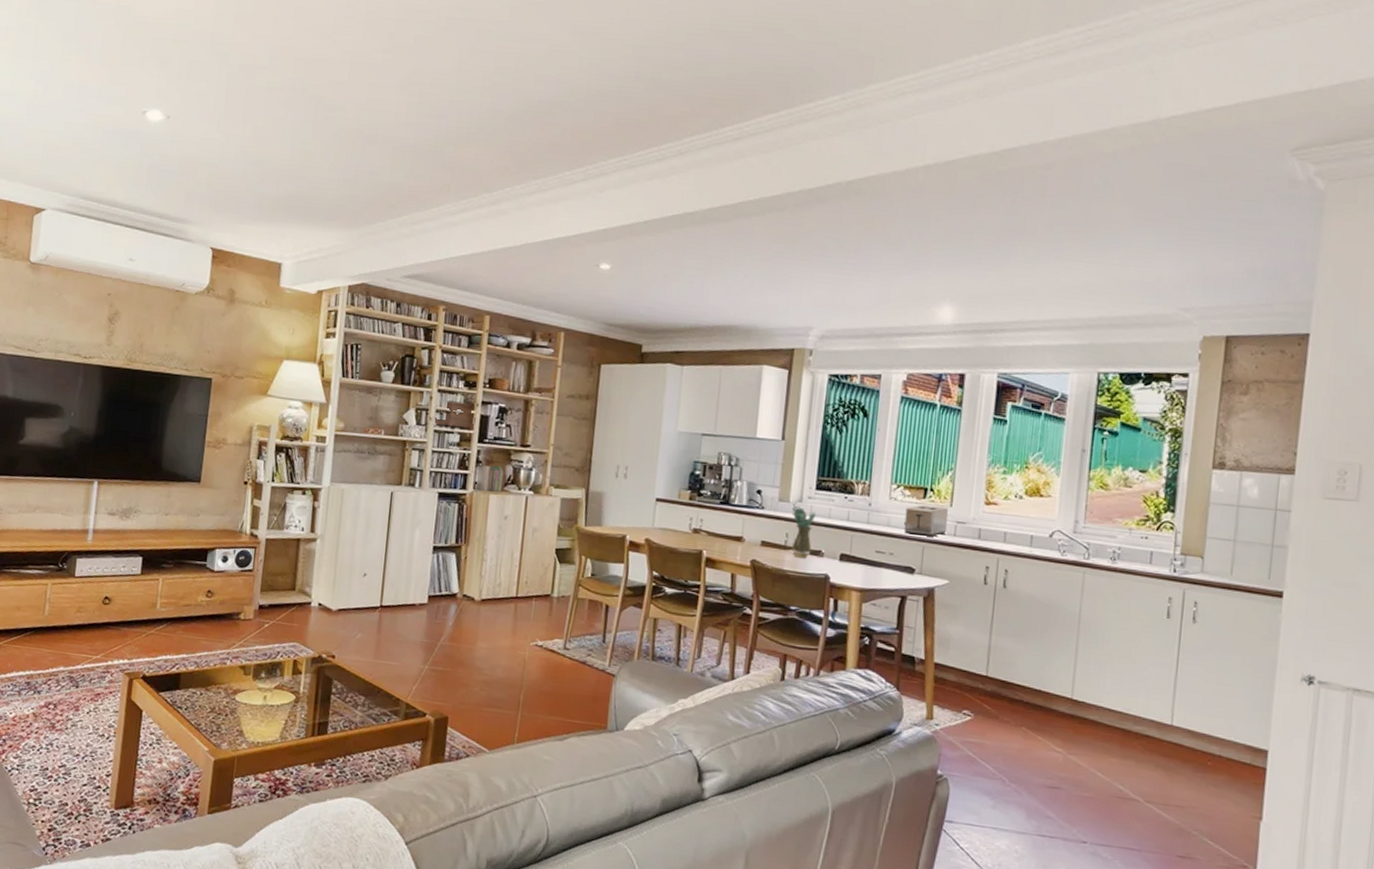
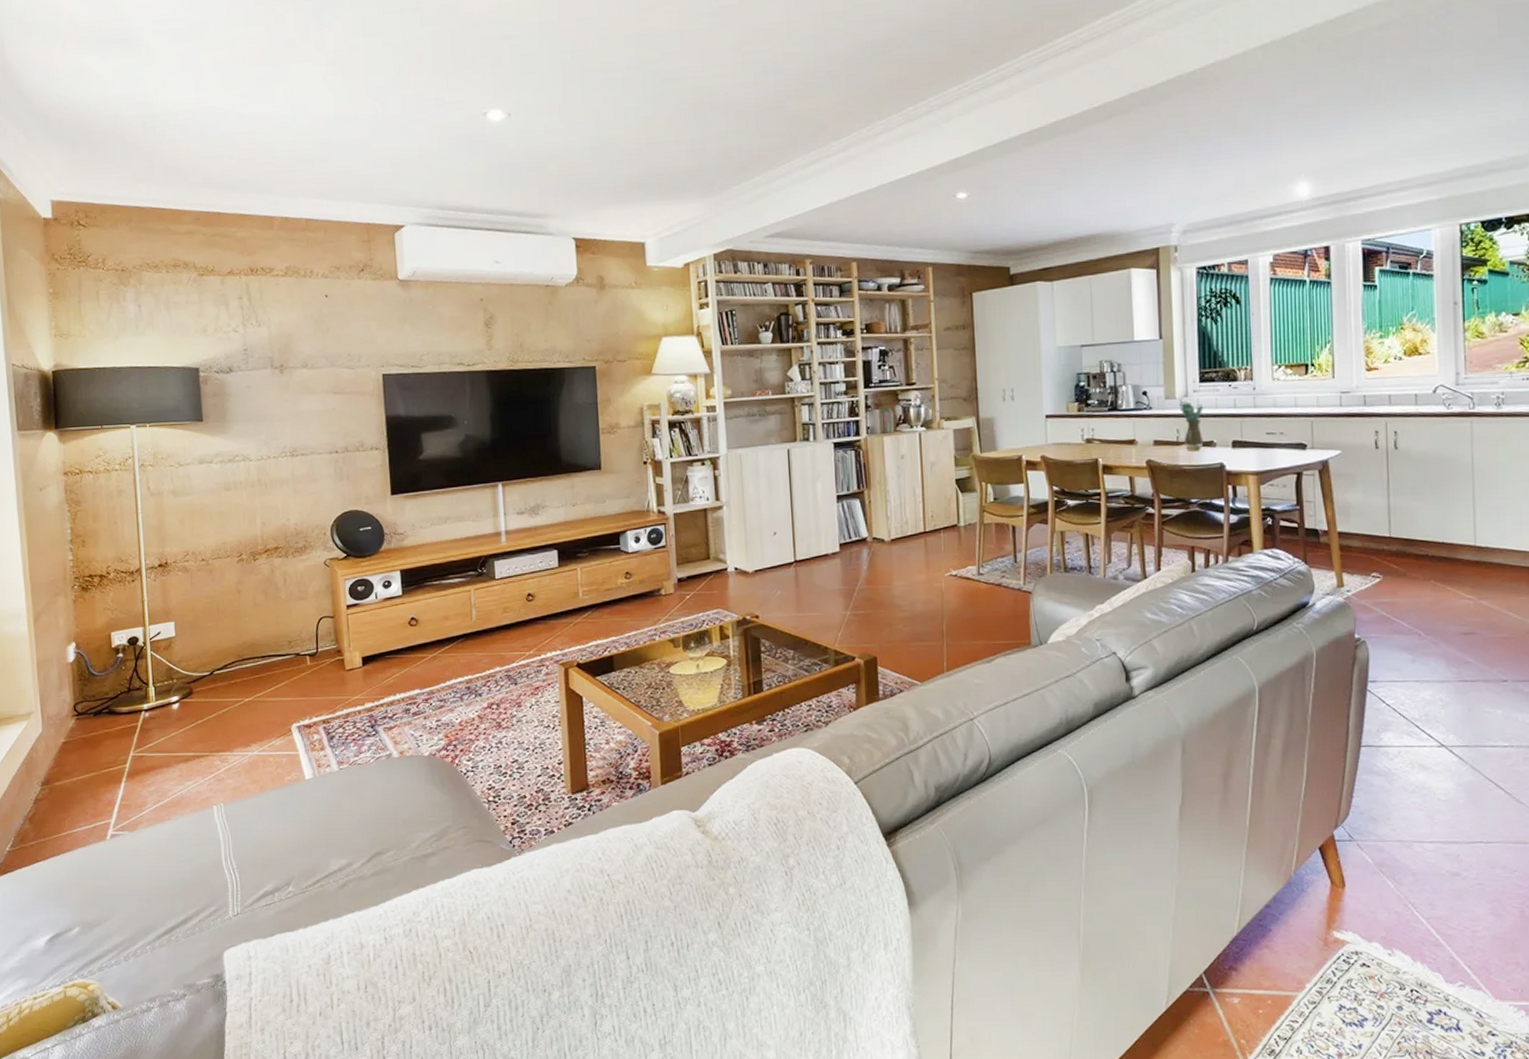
decorative box: present [433,400,476,430] -> none [818,351,859,380]
toaster: present [904,505,949,538] -> none [1290,380,1333,412]

